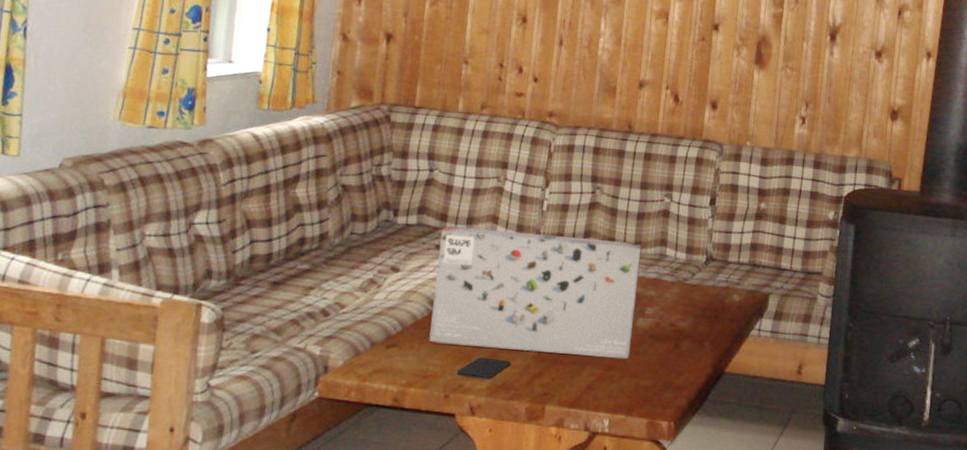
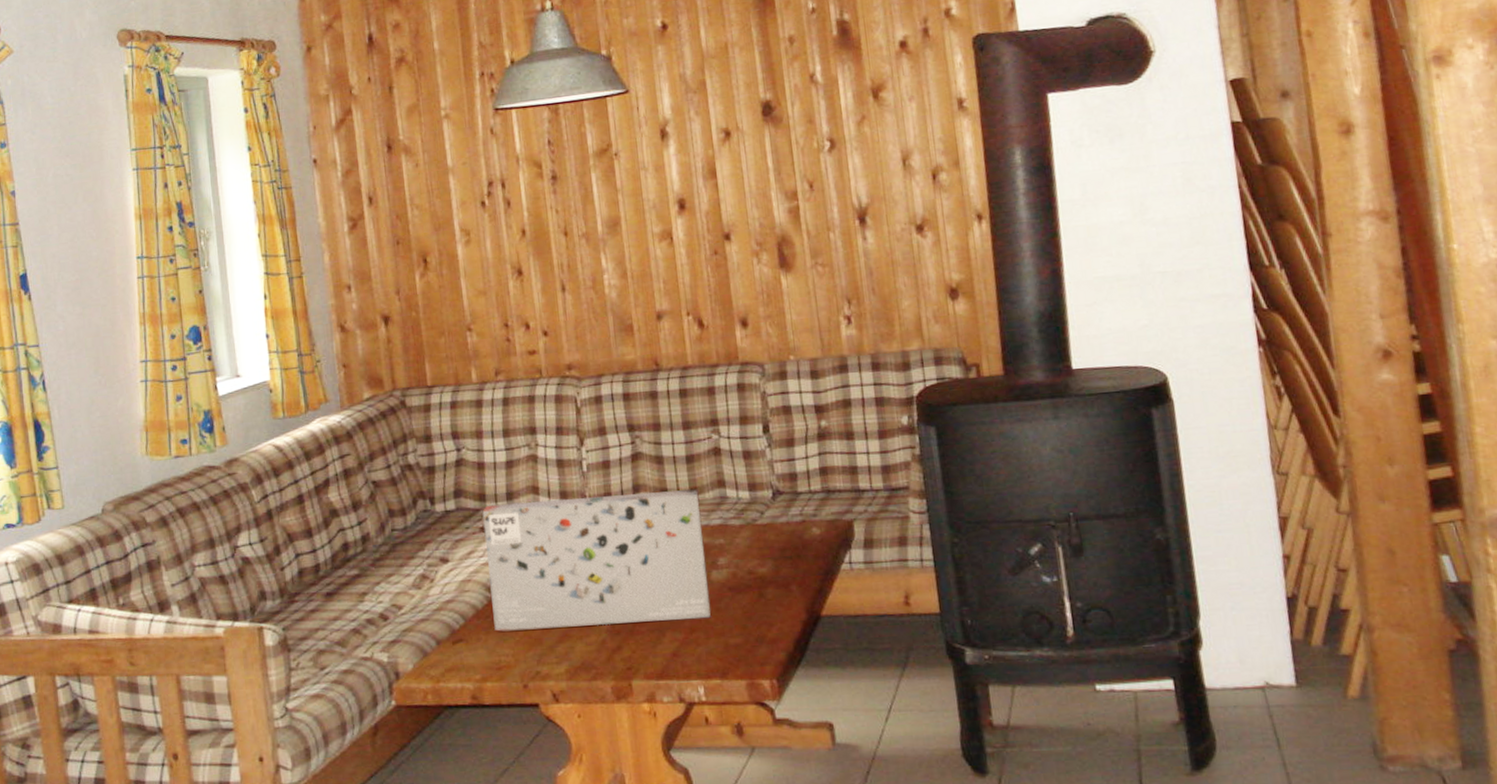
smartphone: present [457,357,511,380] -> none [531,638,586,663]

